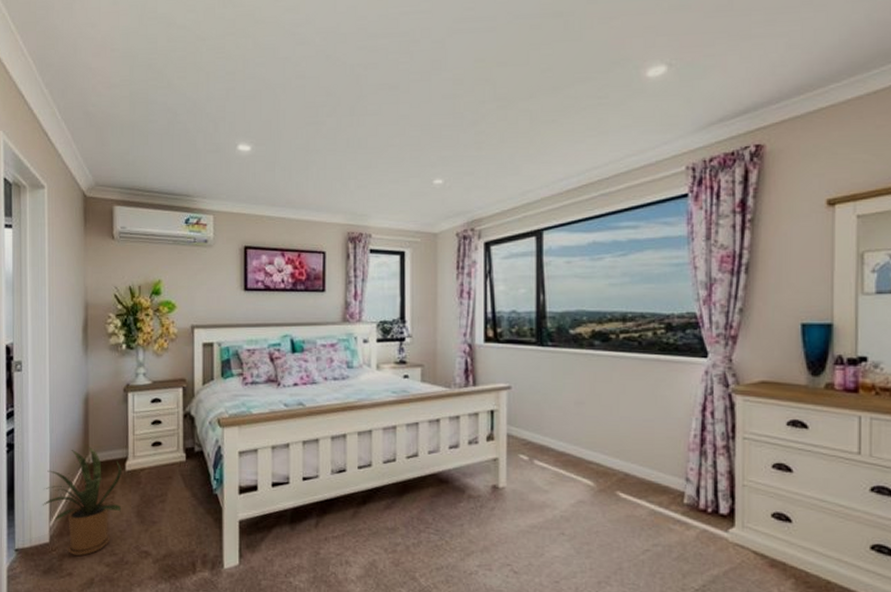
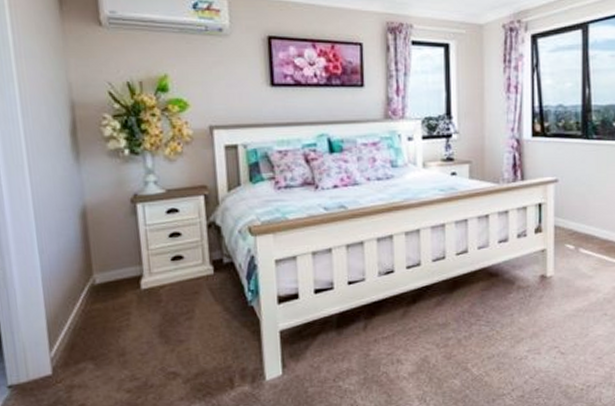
house plant: present [43,447,122,556] -> none [38,266,139,385]

